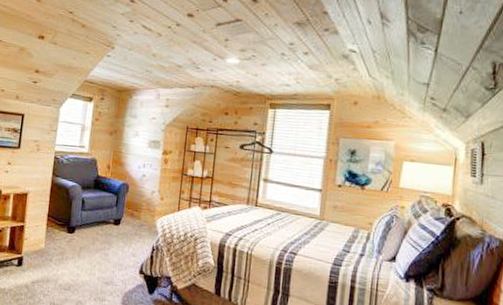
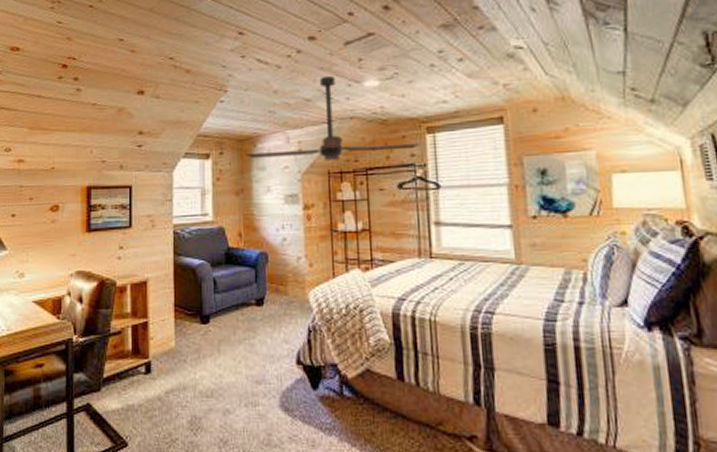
ceiling fan: none [122,48,264,120] -> present [245,75,421,162]

